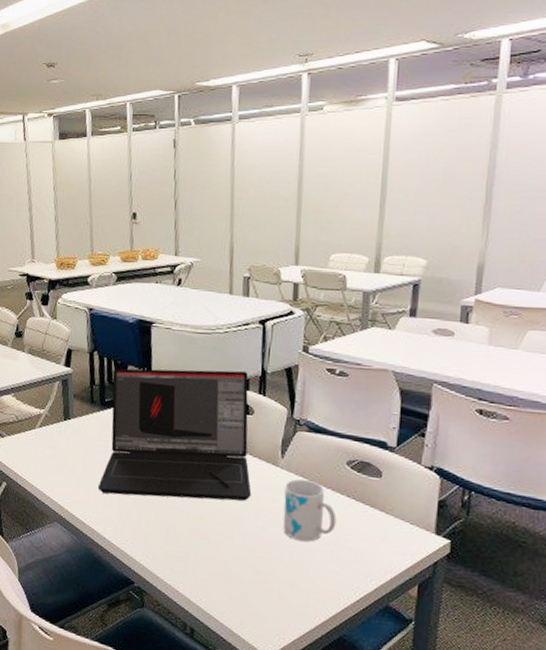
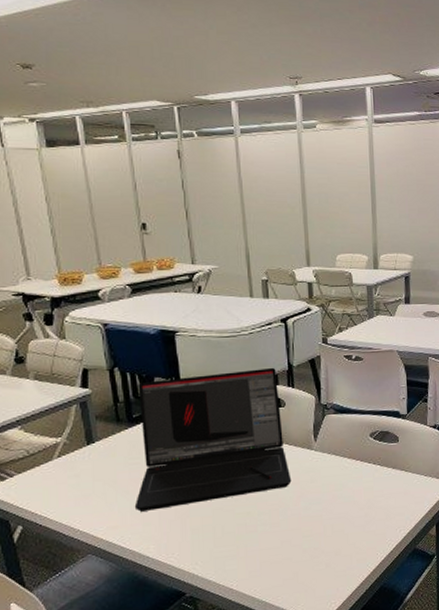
mug: present [283,478,337,542] -> none [320,456,367,512]

